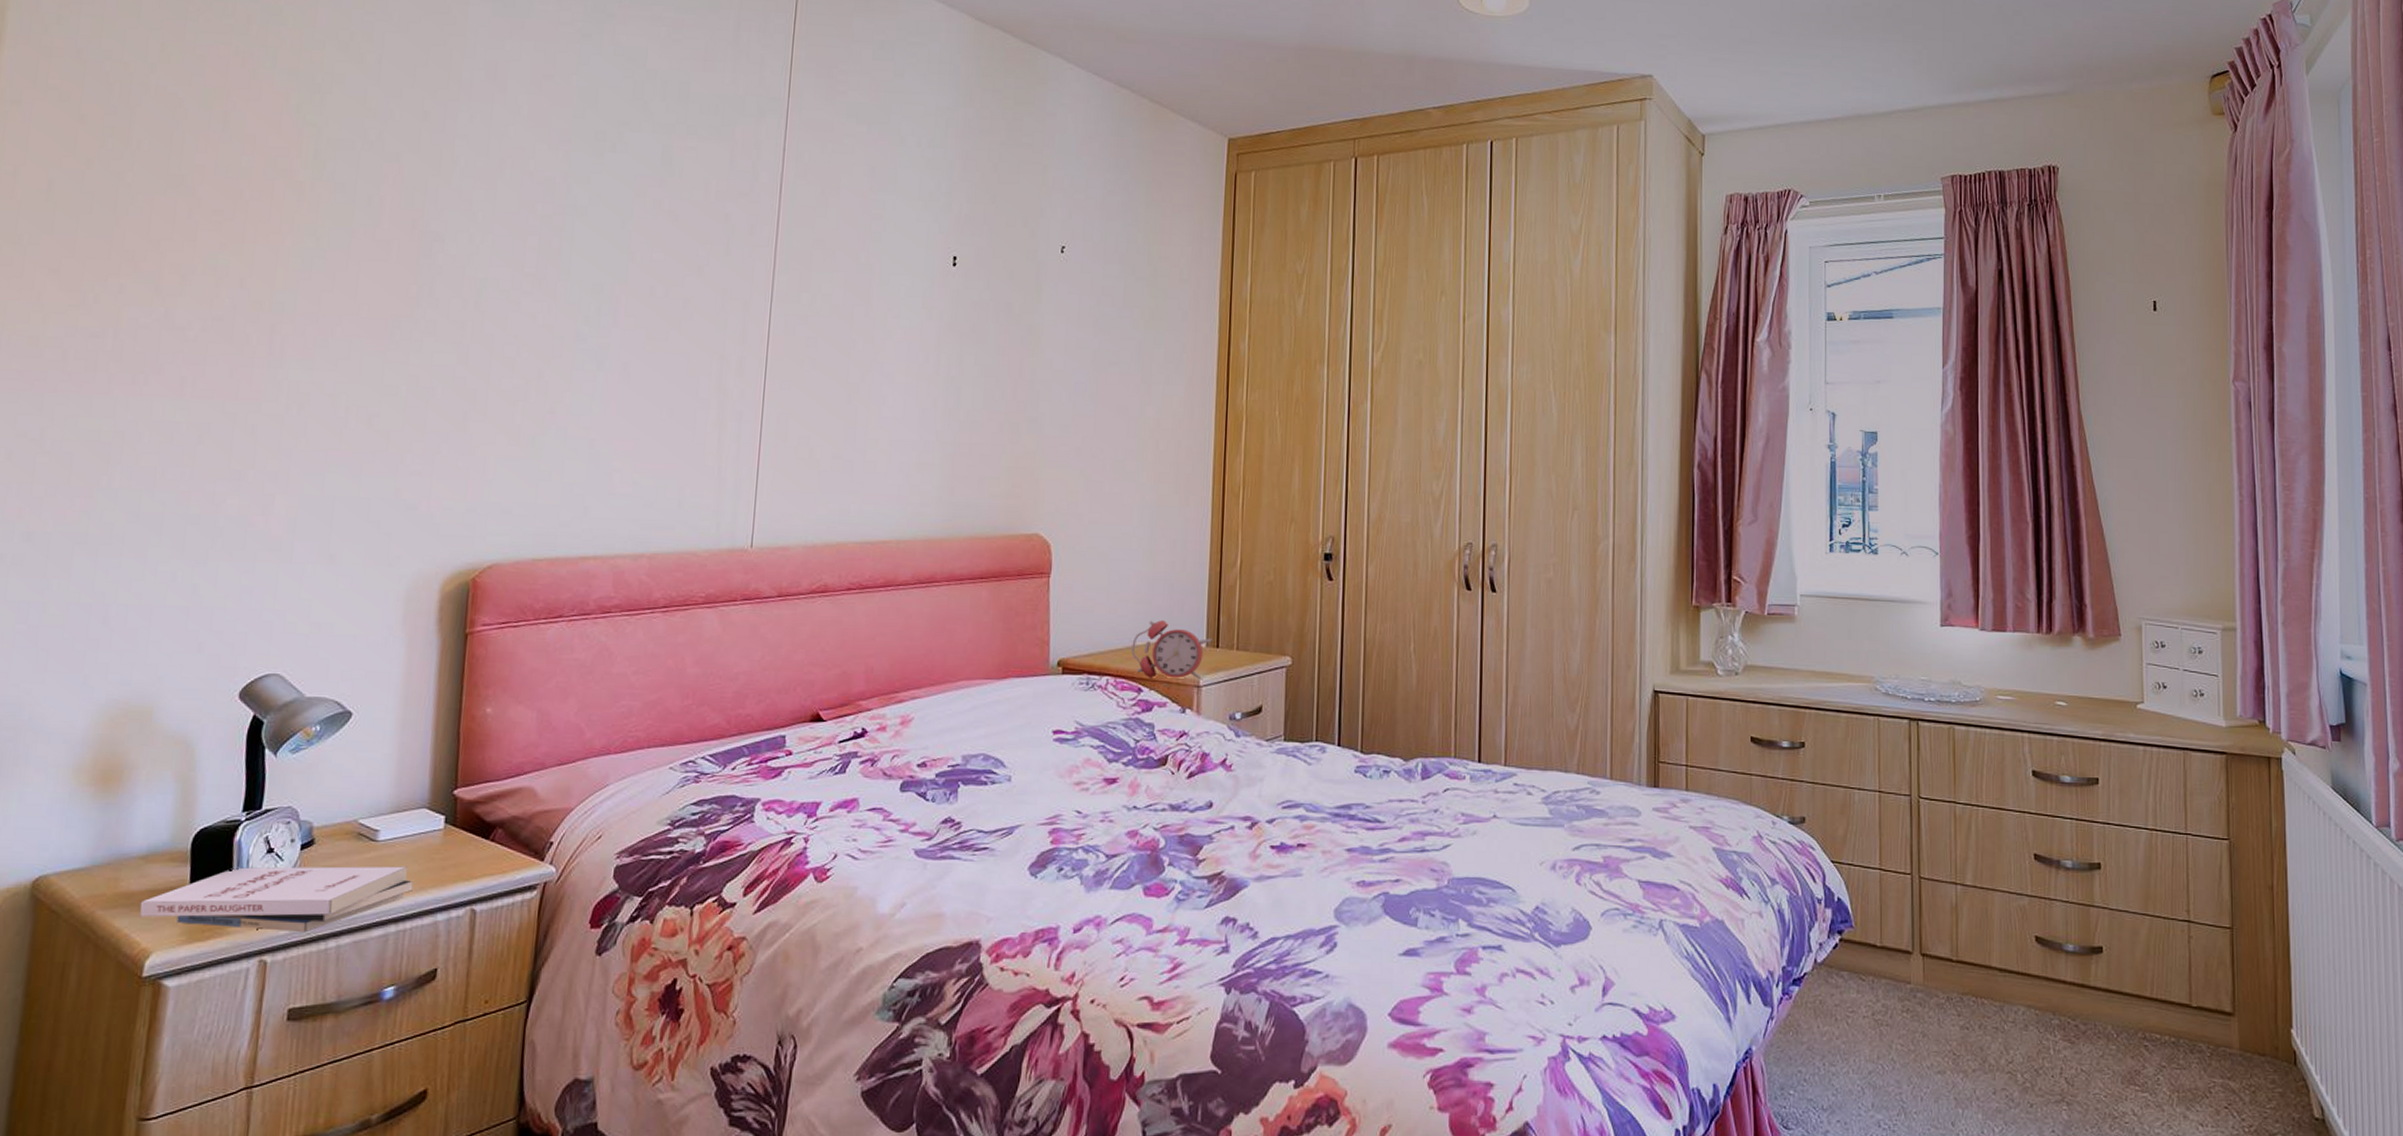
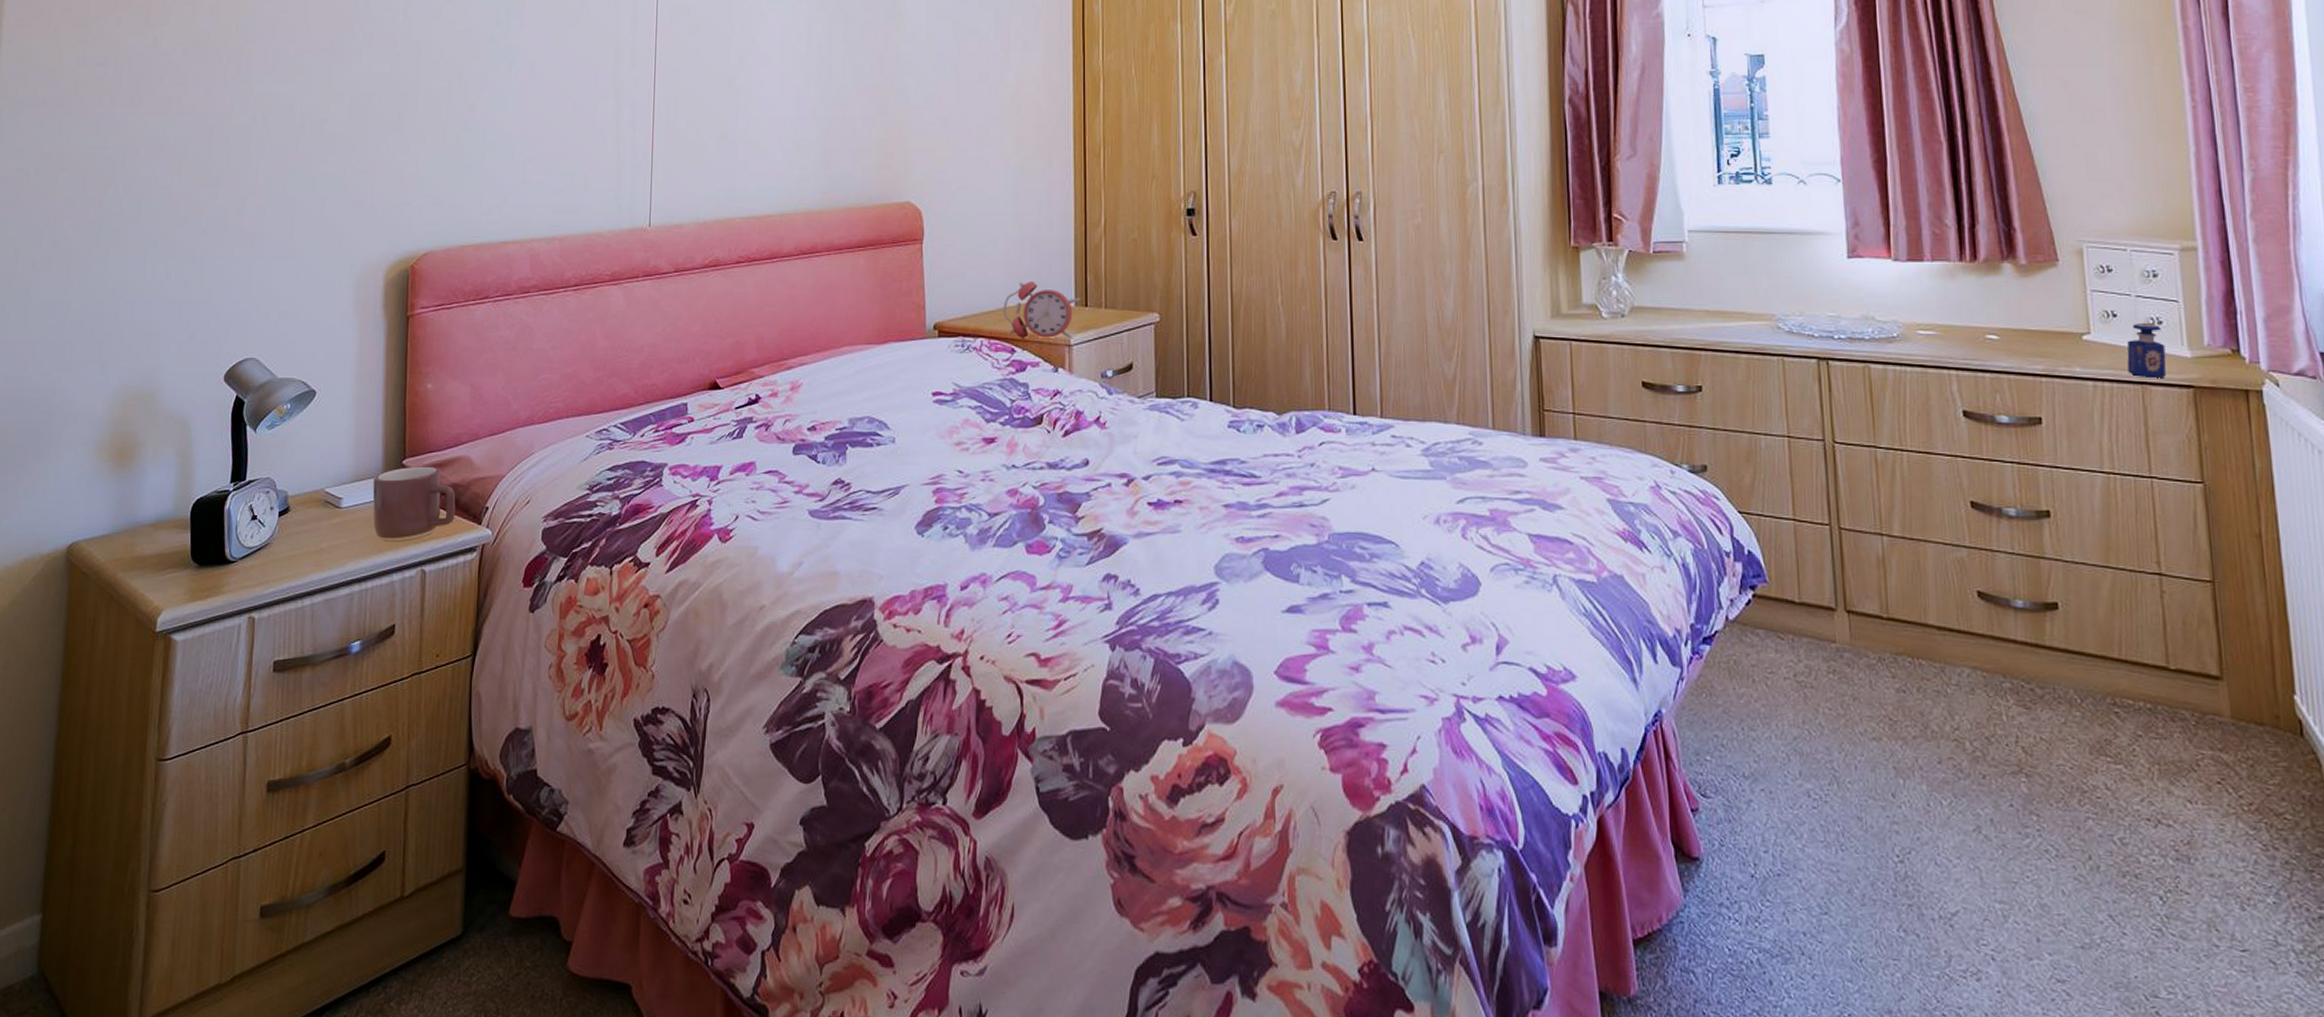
books: present [139,866,413,933] -> none [151,530,372,592]
mug: none [415,796,515,879] -> present [372,466,456,542]
perfume bottle: none [2173,694,2205,744] -> present [2127,322,2167,377]

